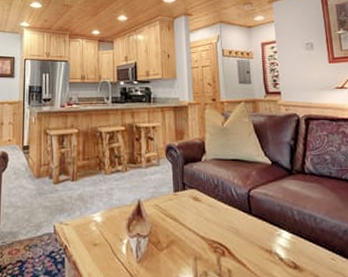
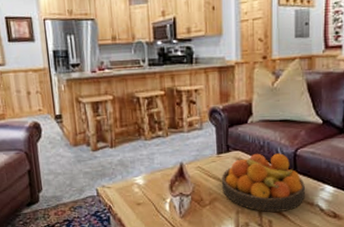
fruit bowl: none [178,192,262,261] -> present [221,153,305,213]

